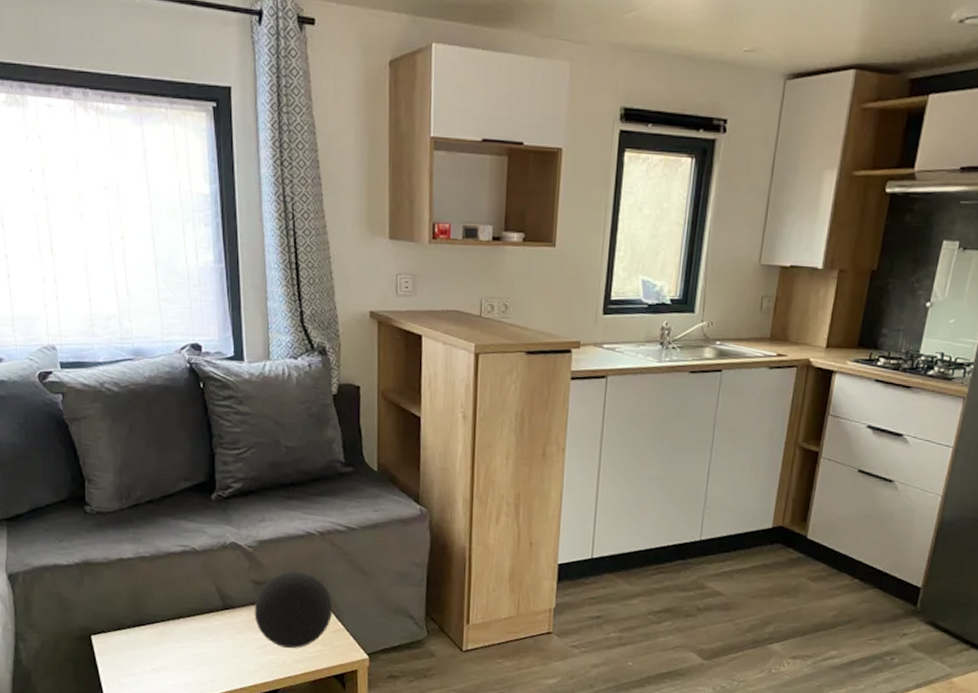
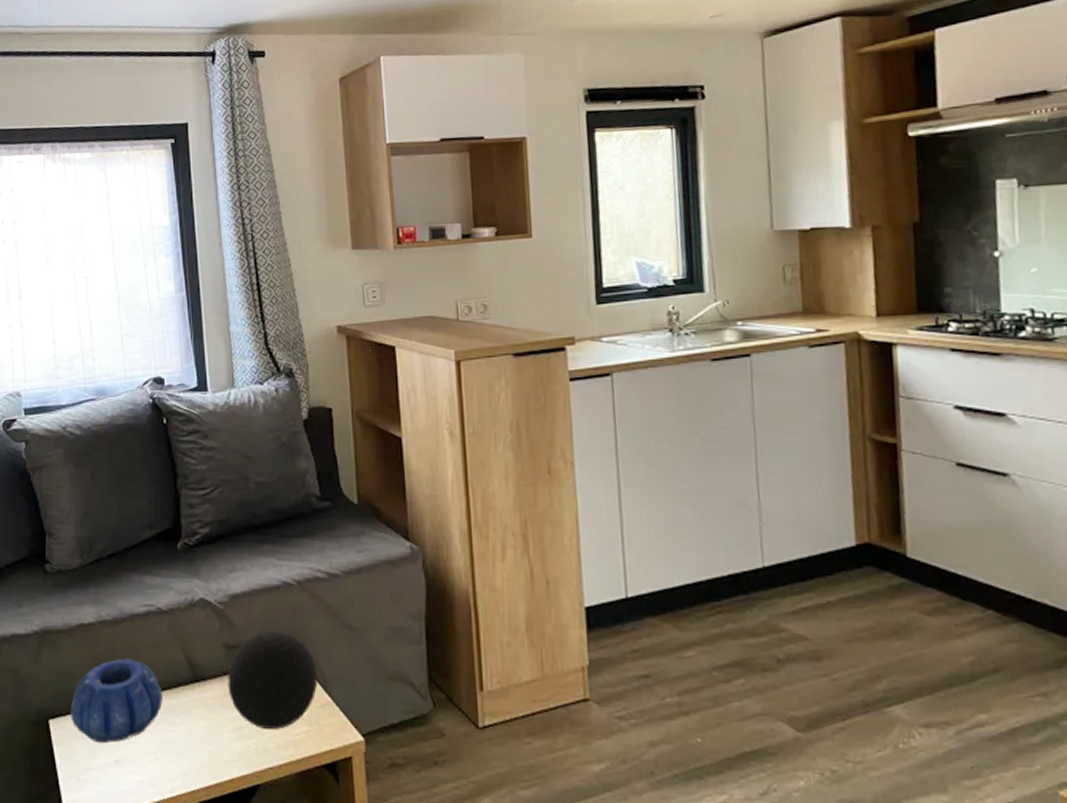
decorative bowl: none [111,588,196,656] -> present [71,658,163,744]

